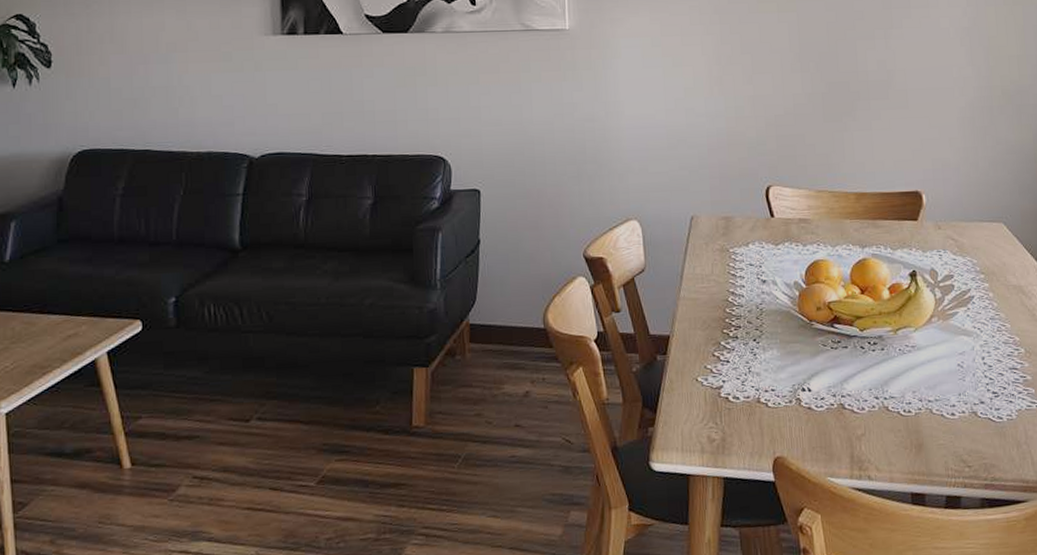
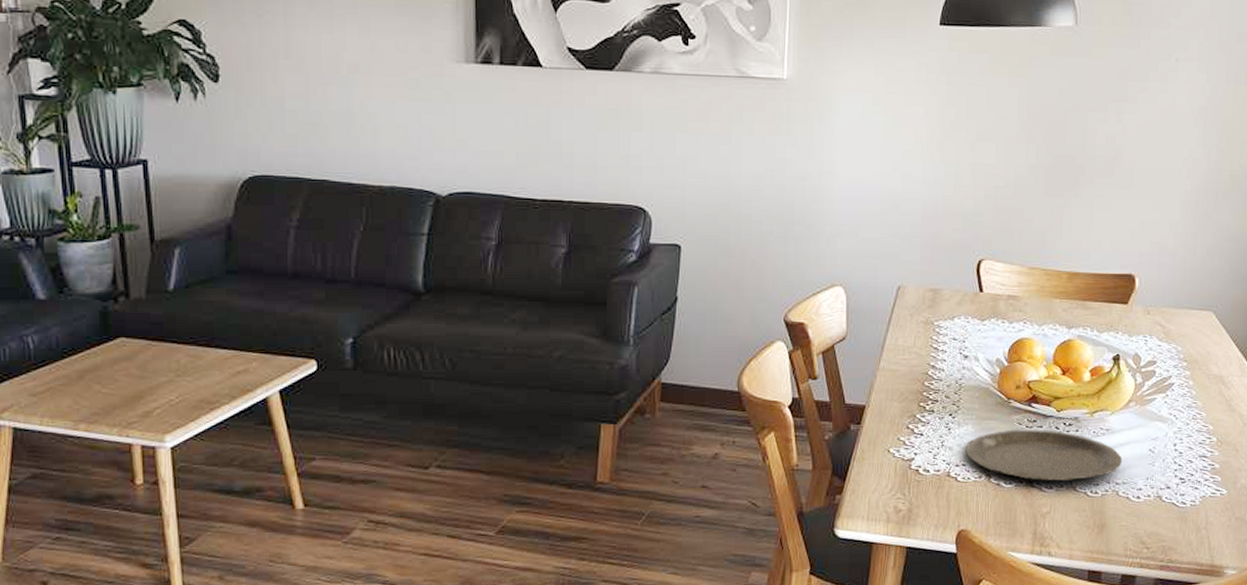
plate: none [773,350,932,403] -> present [965,429,1123,481]

